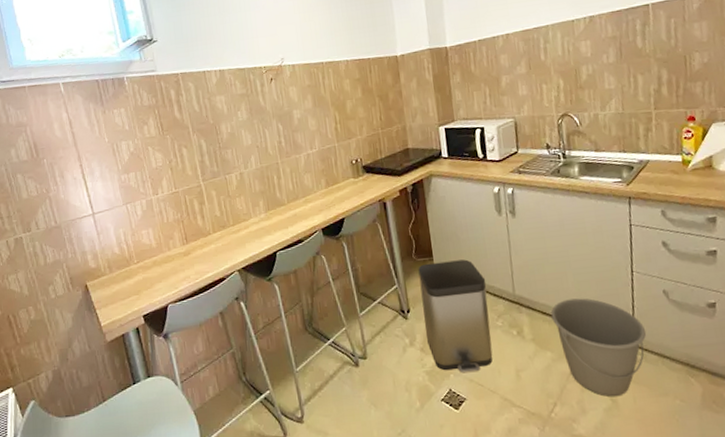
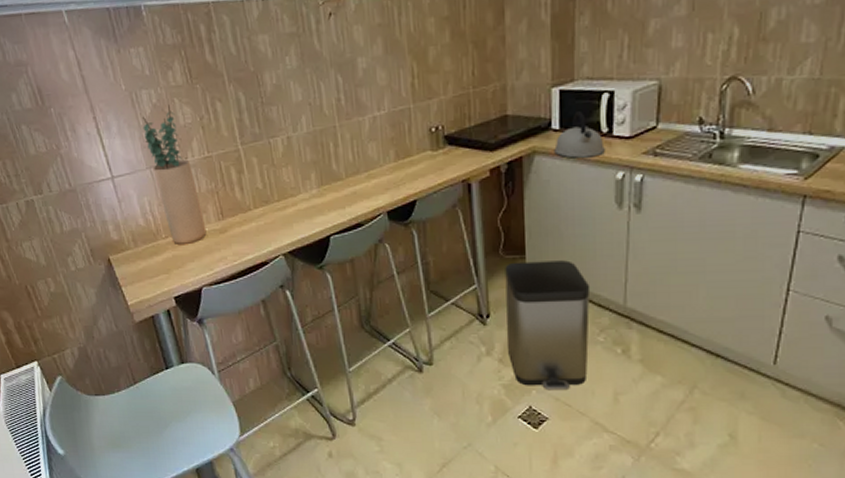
vase: none [121,152,173,268] -> present [141,104,207,244]
kettle: none [446,143,483,179] -> present [554,111,605,158]
bucket: present [550,298,647,397] -> none [669,317,792,433]

